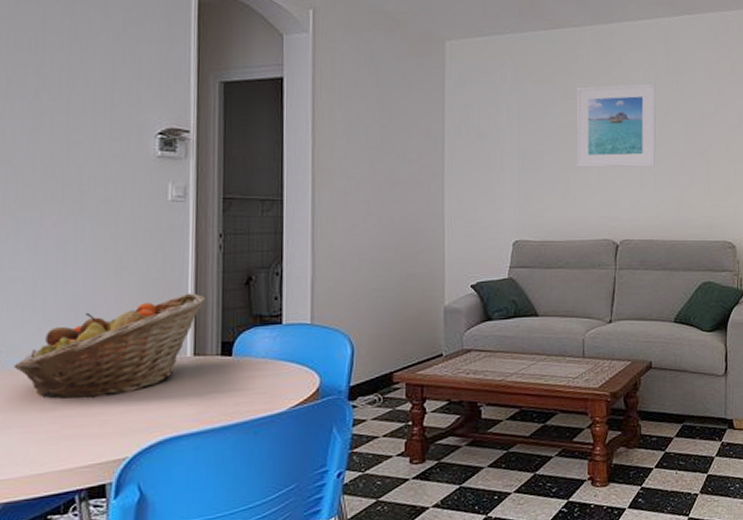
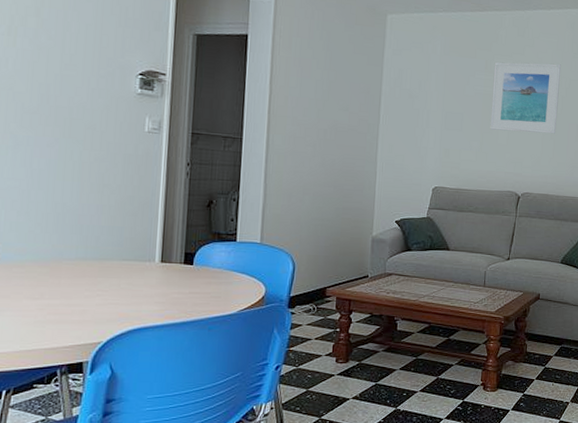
fruit basket: present [13,293,205,399] -> none [8,210,173,292]

